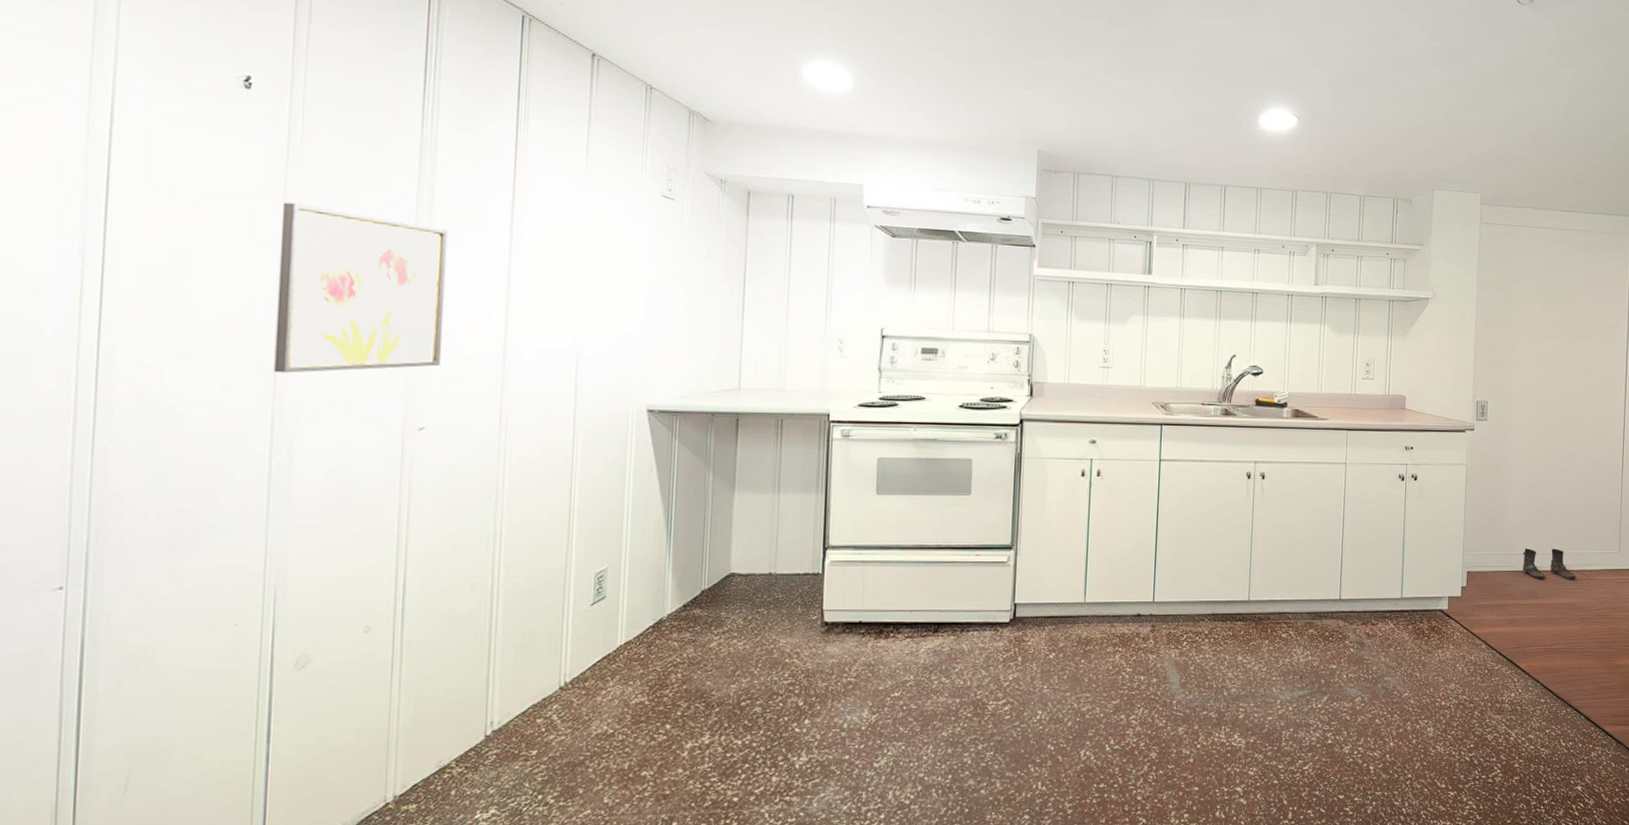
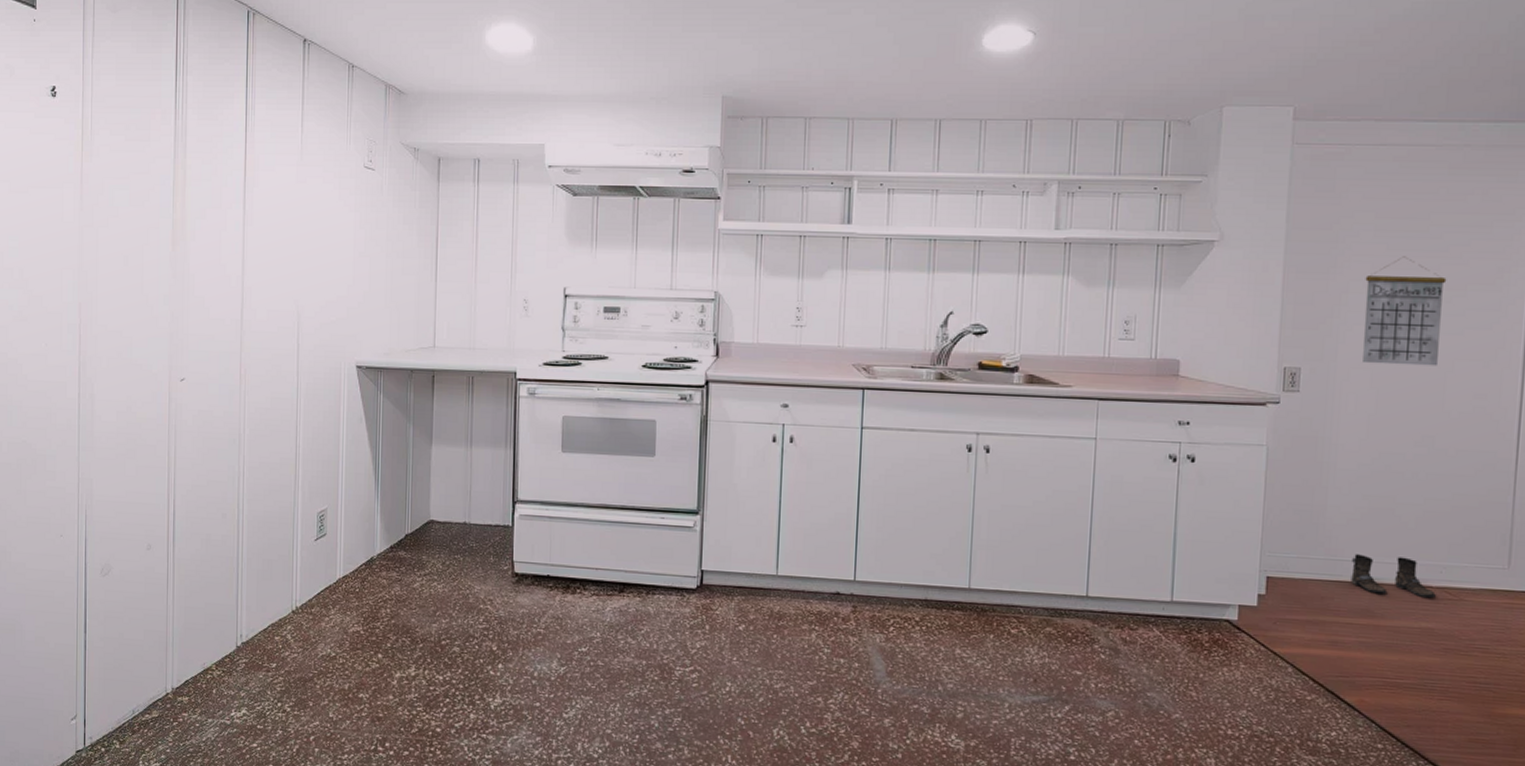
wall art: present [273,202,448,373] -> none [78,189,197,332]
calendar: none [1527,314,1579,399] -> present [1361,256,1447,366]

